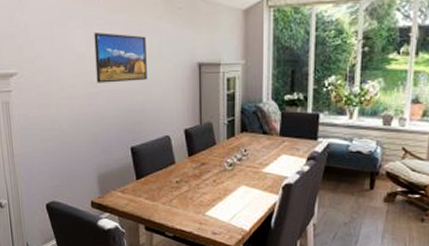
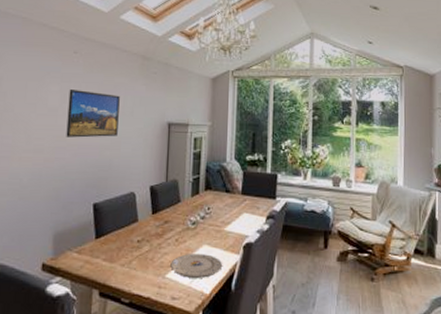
plate: none [209,194,262,216] -> present [170,254,223,278]

